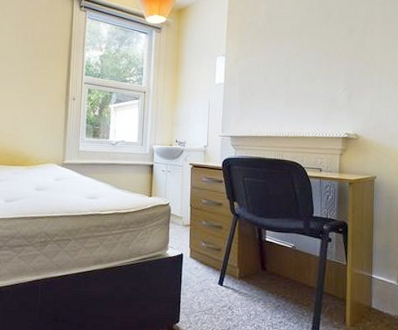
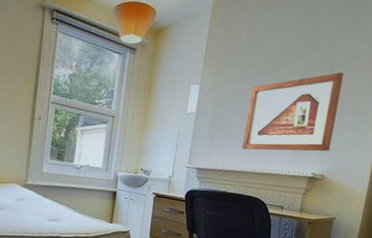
picture frame: none [273,36,363,115] -> present [242,72,344,152]

